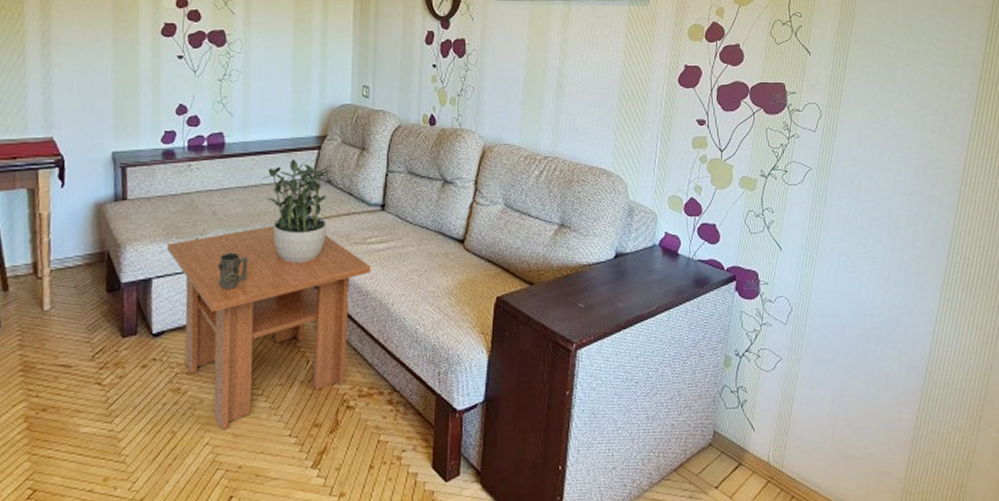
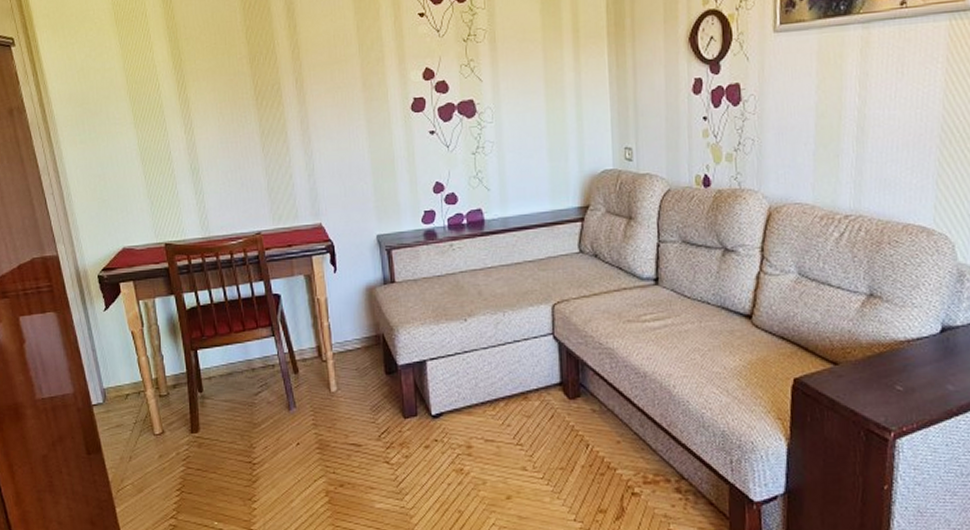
coffee table: present [167,225,371,431] -> none [437,304,648,512]
mug: present [218,252,248,290] -> none [488,333,519,372]
potted plant: present [262,159,331,264] -> none [525,233,597,344]

